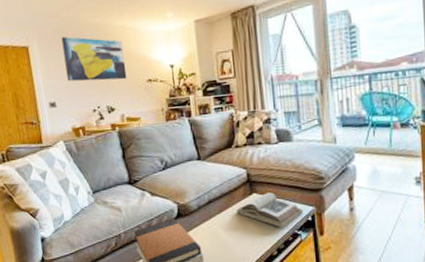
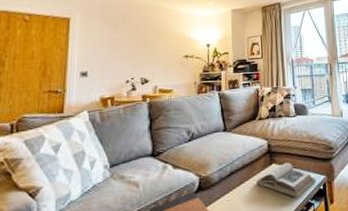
wall art: present [61,36,127,82] -> none [105,12,165,54]

